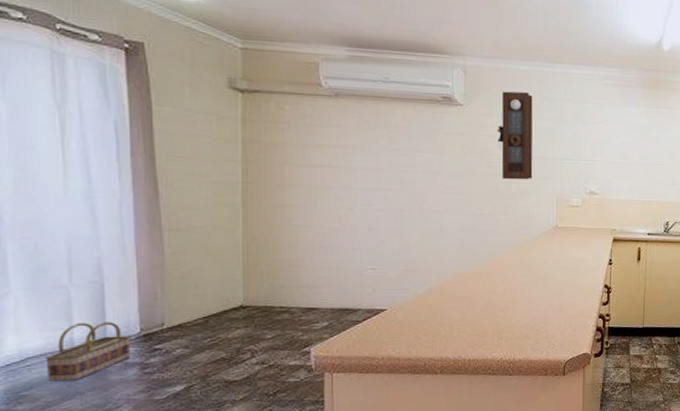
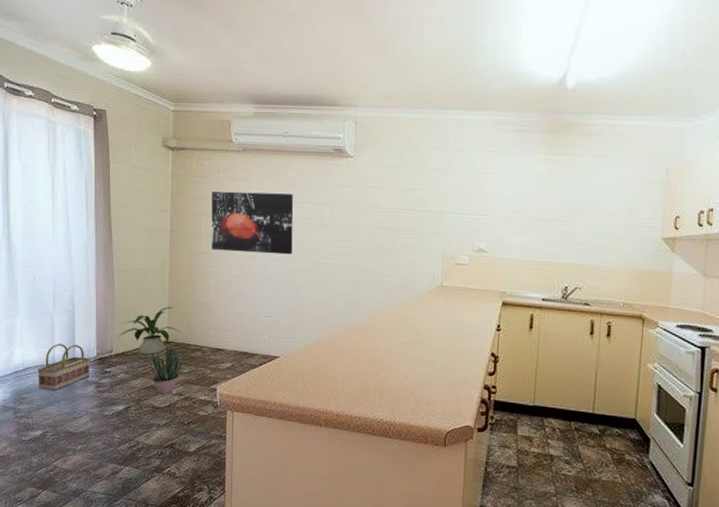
house plant: none [170,266,262,328] -> present [117,306,181,358]
potted plant: none [219,310,268,366] -> present [149,346,186,395]
wall art: none [296,138,398,204] -> present [211,191,294,255]
pendulum clock: present [496,91,533,180] -> none [384,141,421,235]

